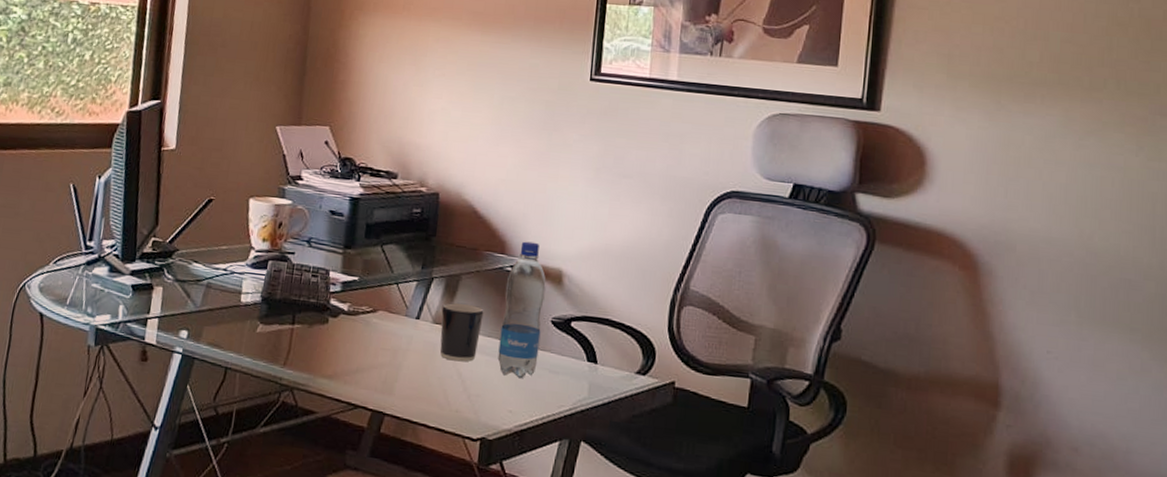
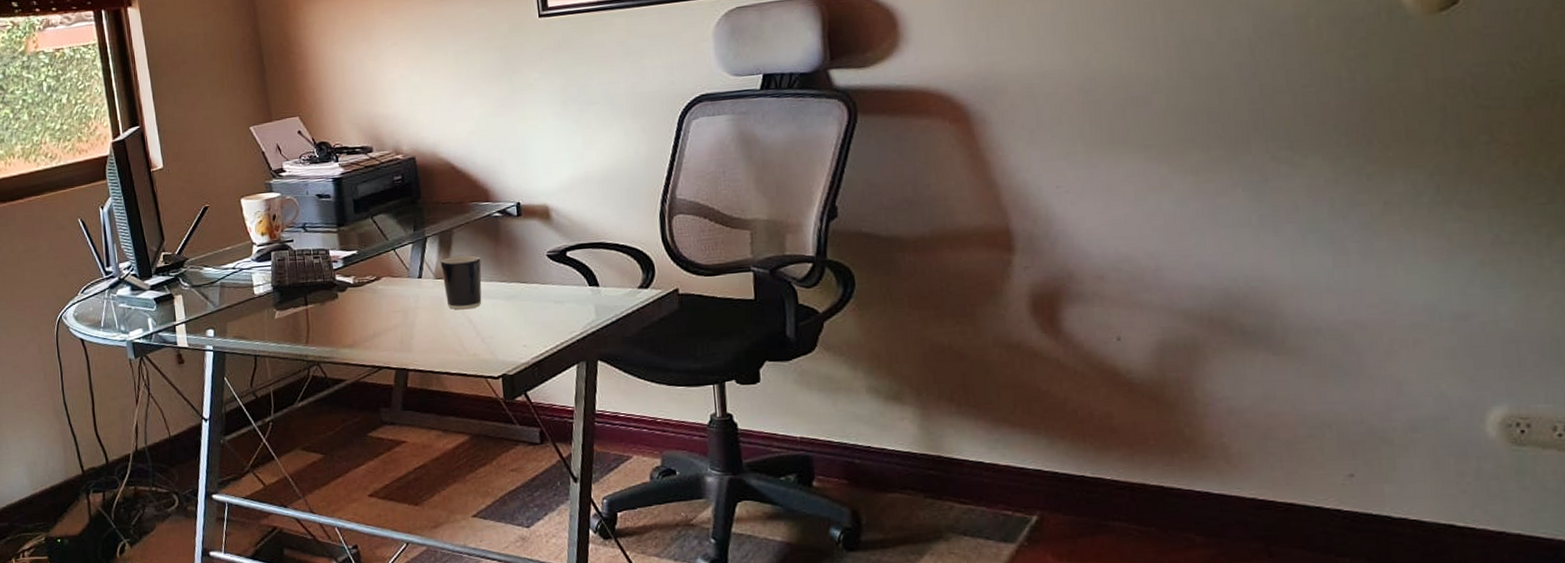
bottle: present [497,241,546,379] -> none [496,184,542,314]

